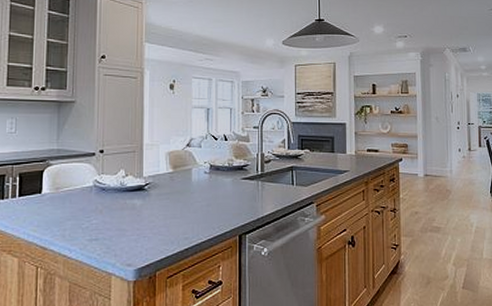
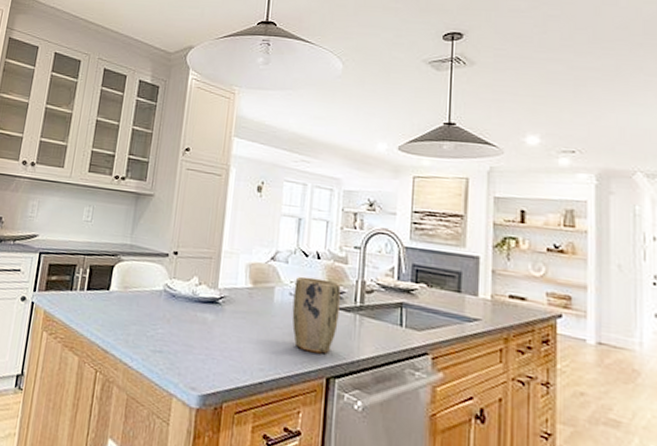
plant pot: none [208,156,245,217] -> present [292,276,341,354]

